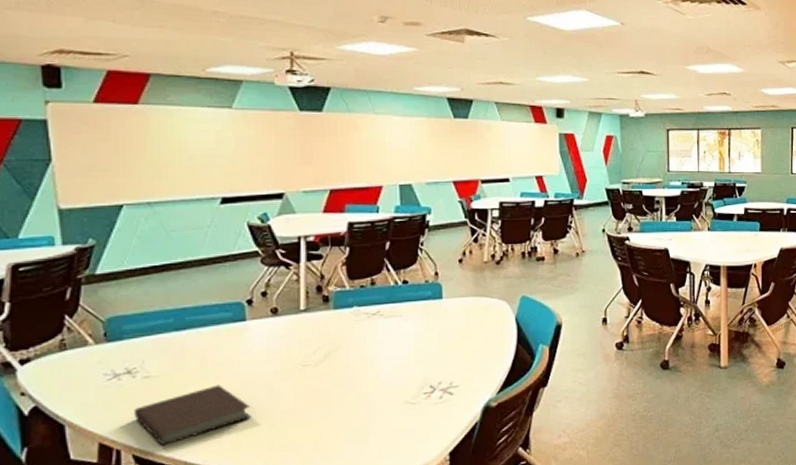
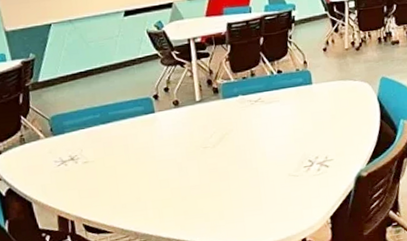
notebook: present [133,384,252,447] -> none [79,166,168,217]

